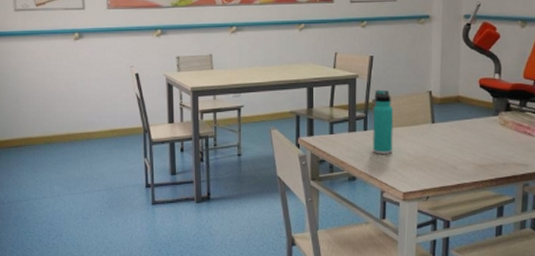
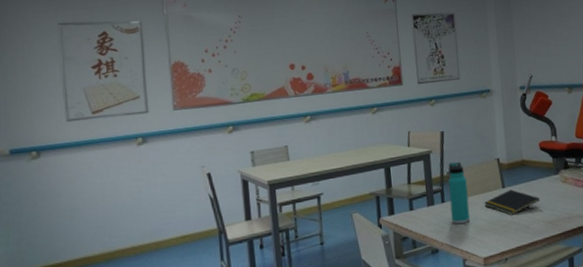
notepad: none [410,126,473,153] -> present [484,189,540,215]

